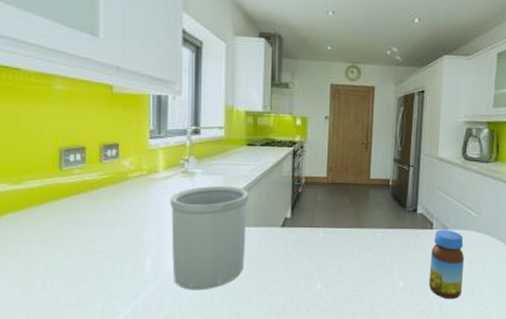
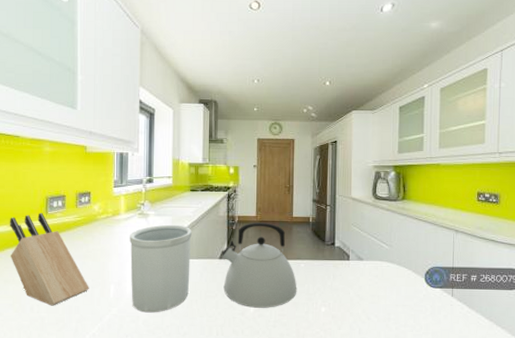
knife block: none [9,168,119,283] -> present [9,213,89,306]
kettle: none [284,185,372,283] -> present [222,223,297,308]
jar: present [428,230,464,300] -> none [348,261,379,324]

